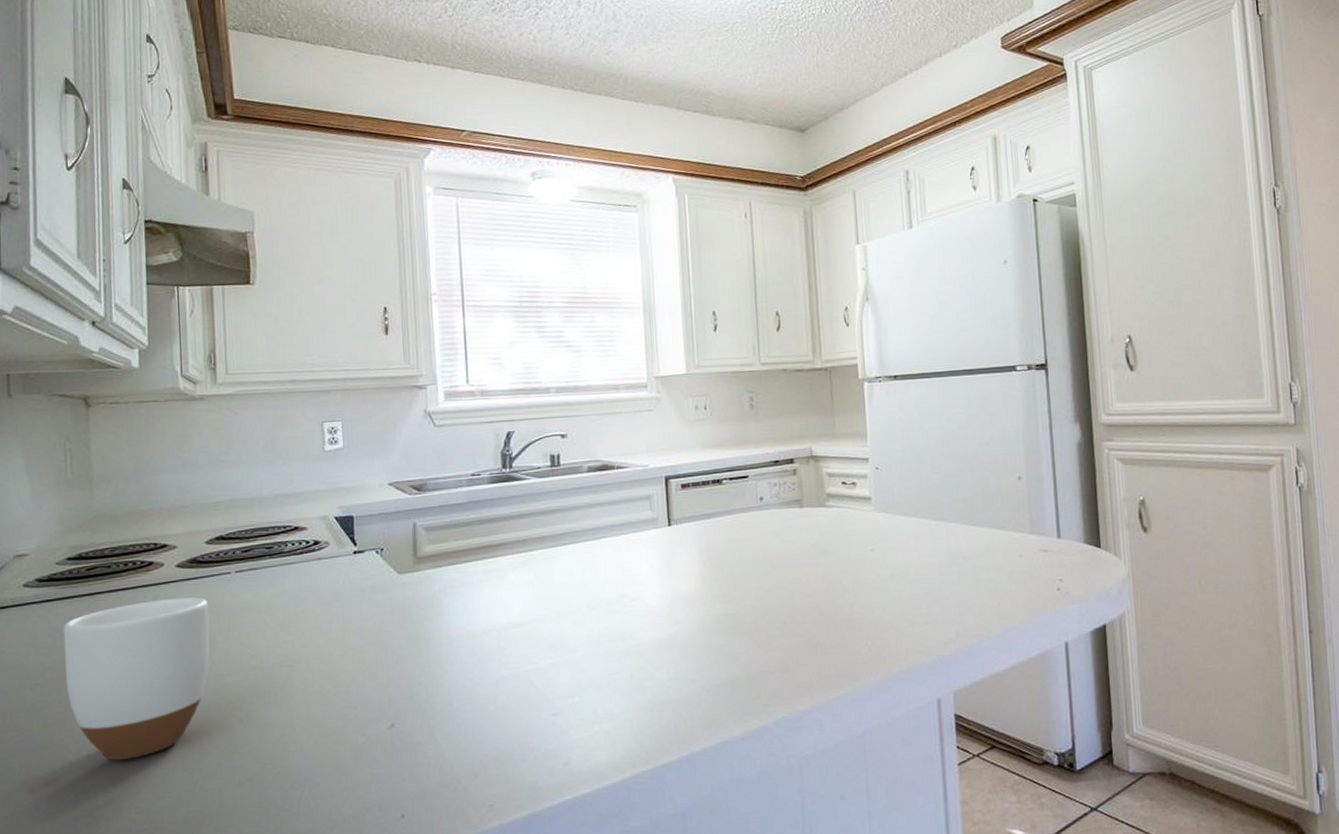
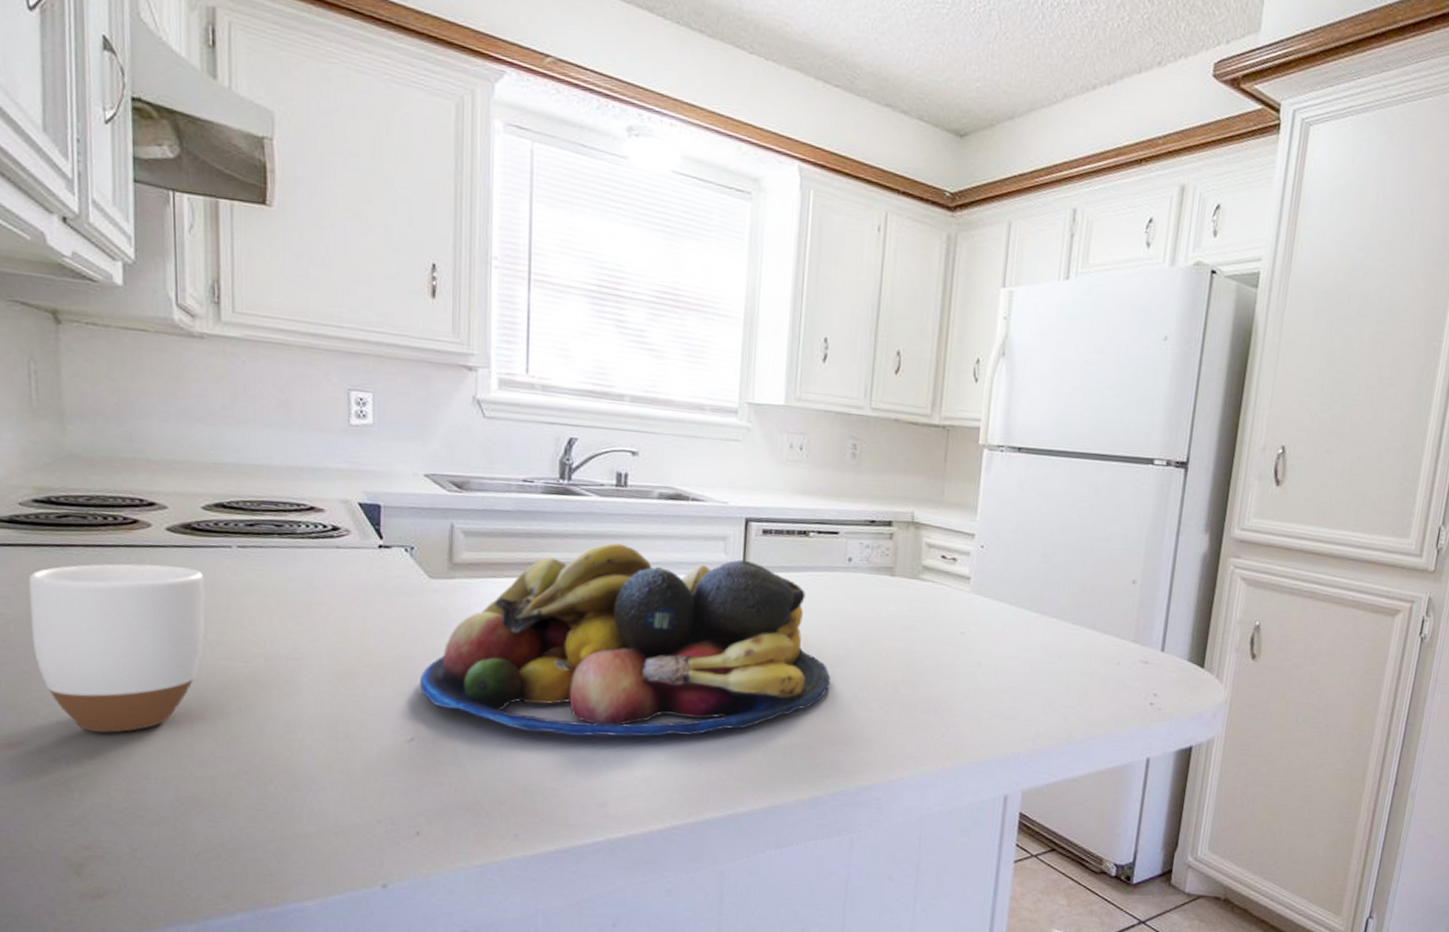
fruit bowl: none [395,514,760,703] -> present [419,543,831,737]

